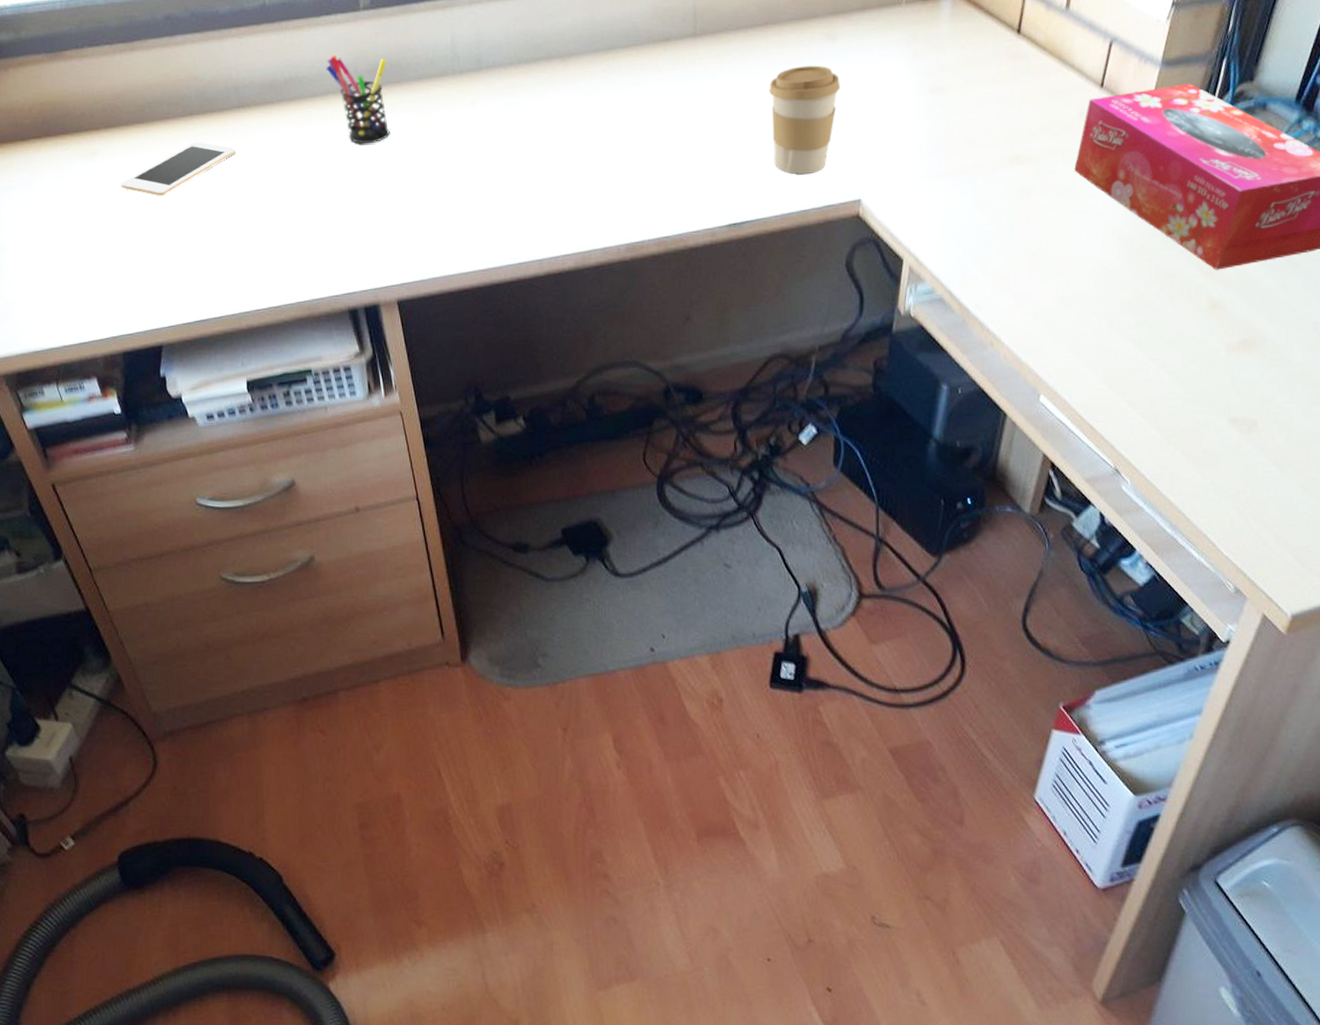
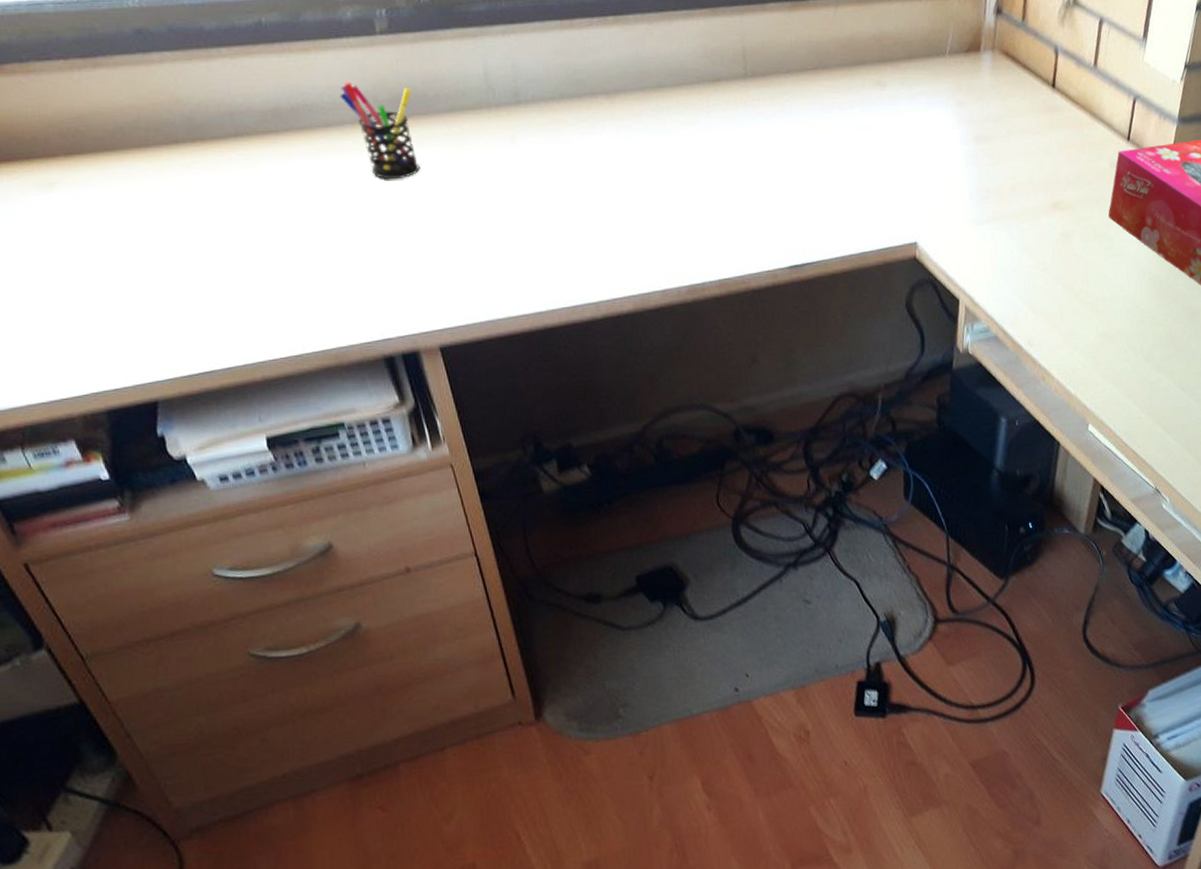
cell phone: present [121,141,235,197] -> none [90,172,235,234]
coffee cup: present [769,65,840,174] -> none [822,111,891,217]

